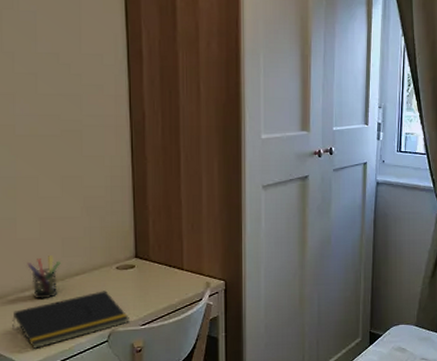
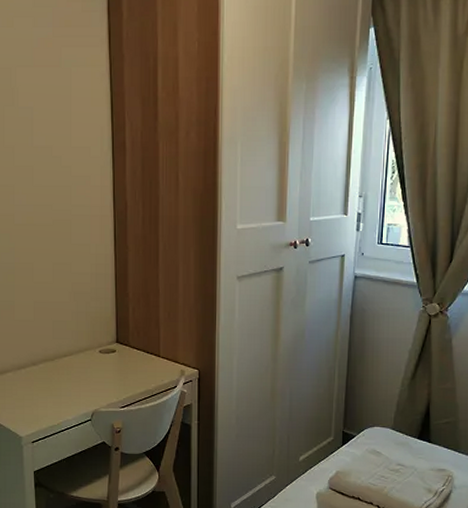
notepad: present [12,290,129,349] -> none [10,372,110,422]
pen holder: present [27,255,61,300] -> none [23,337,51,377]

